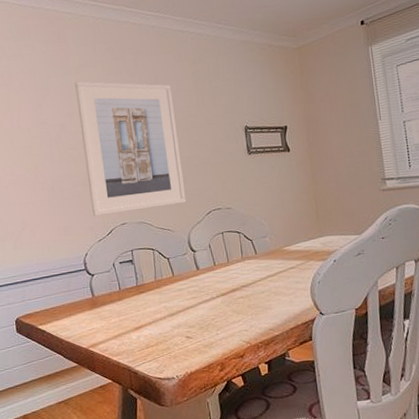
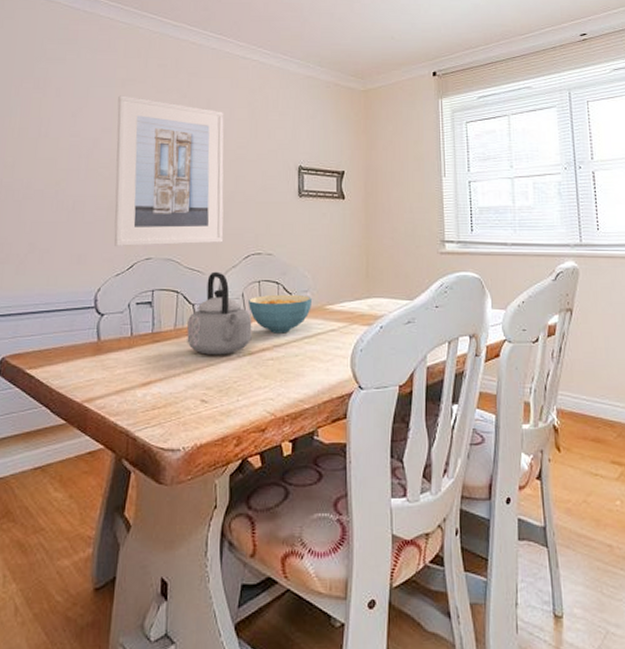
teapot: none [165,228,222,300] -> present [187,271,252,356]
cereal bowl: none [214,240,271,276] -> present [247,294,312,334]

